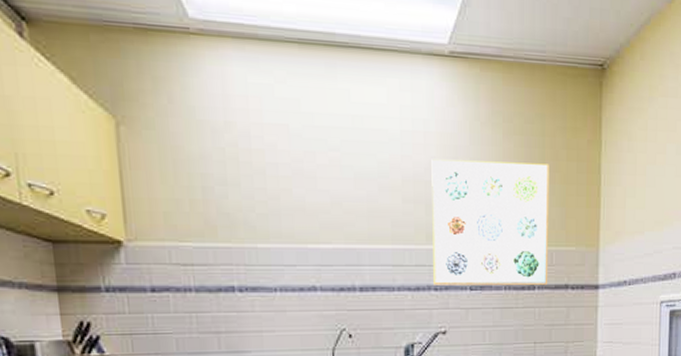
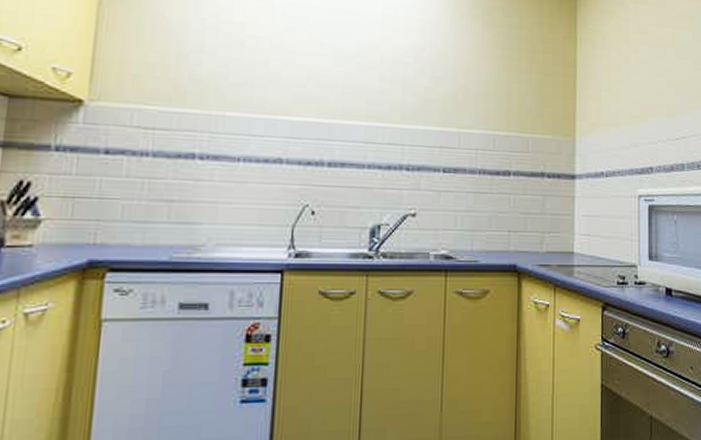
wall art: present [431,159,549,285] -> none [406,43,526,171]

